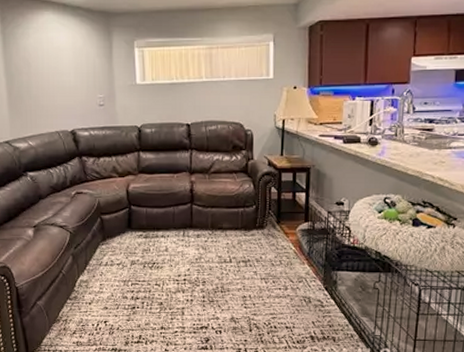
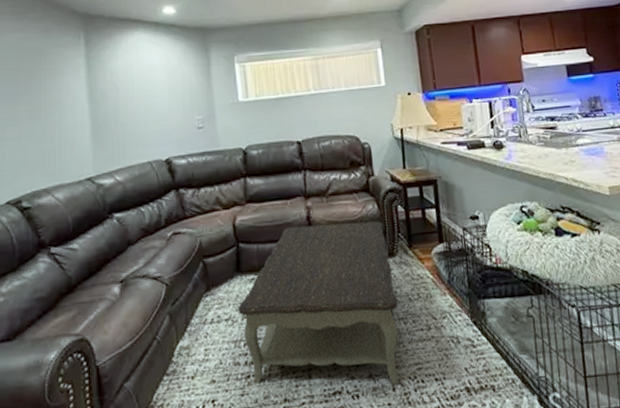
coffee table: none [127,196,262,327] -> present [237,221,400,385]

